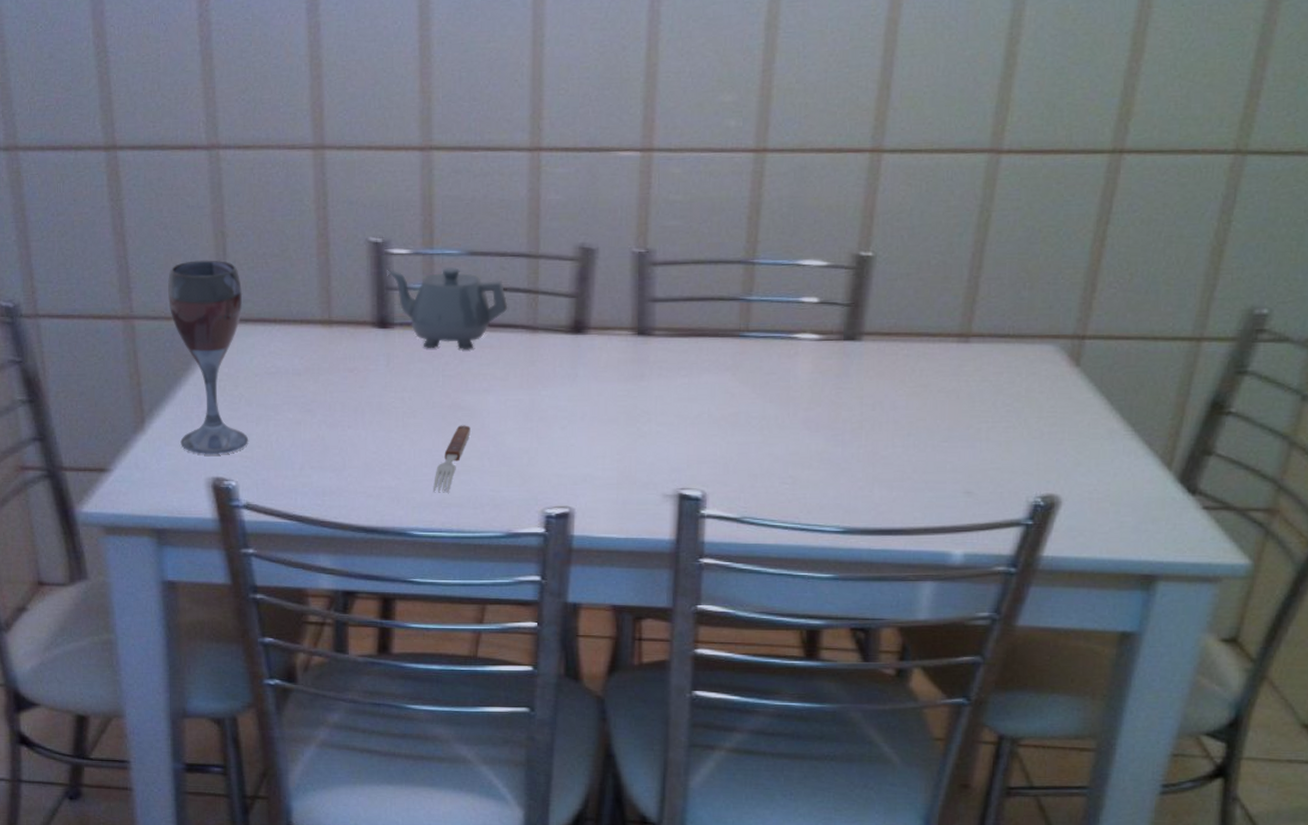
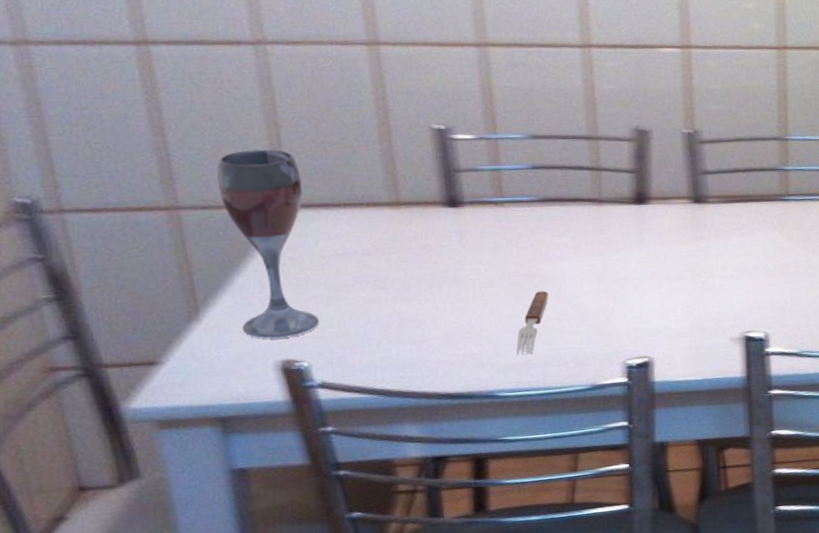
teapot: present [387,267,508,349] -> none [452,150,574,223]

